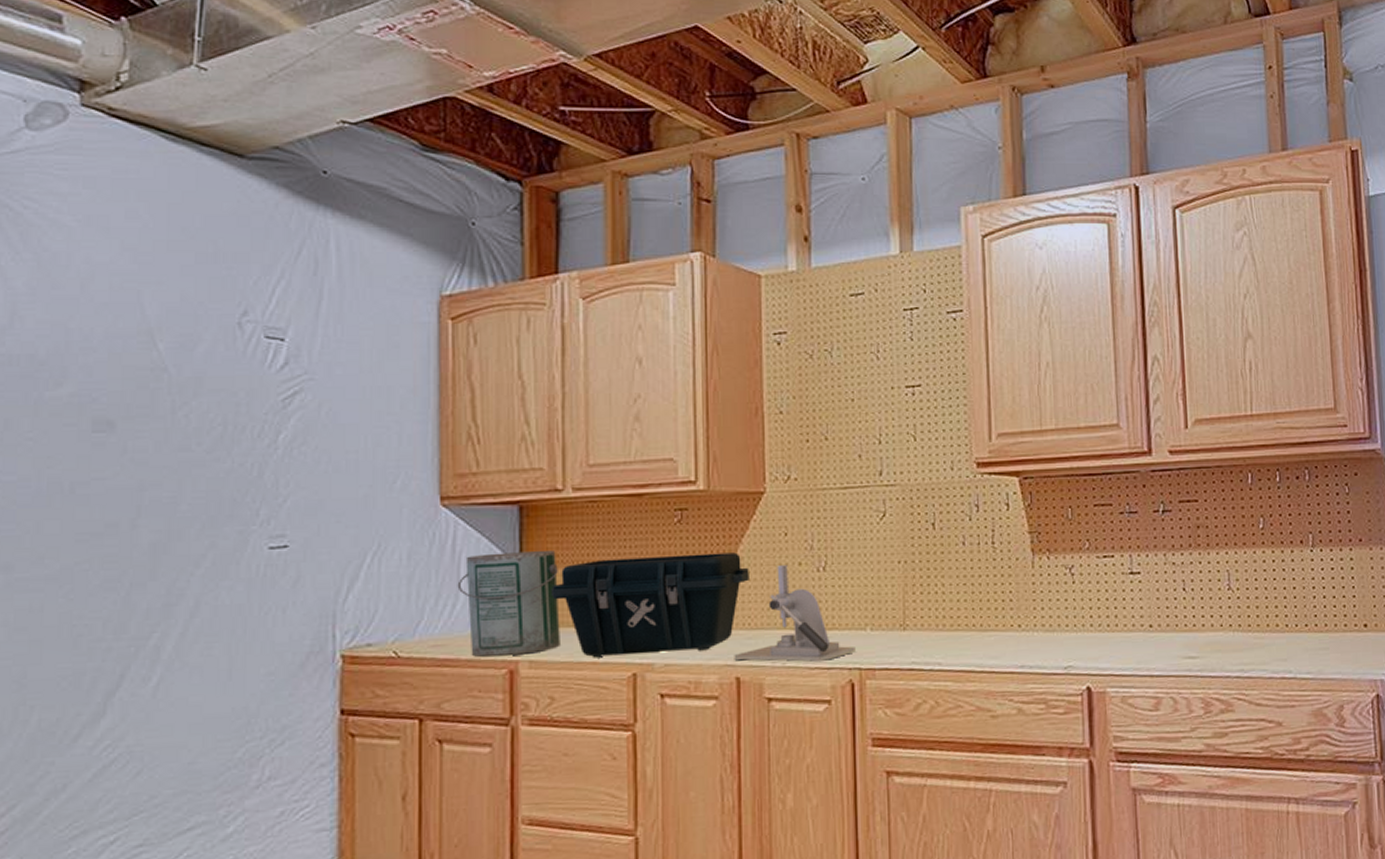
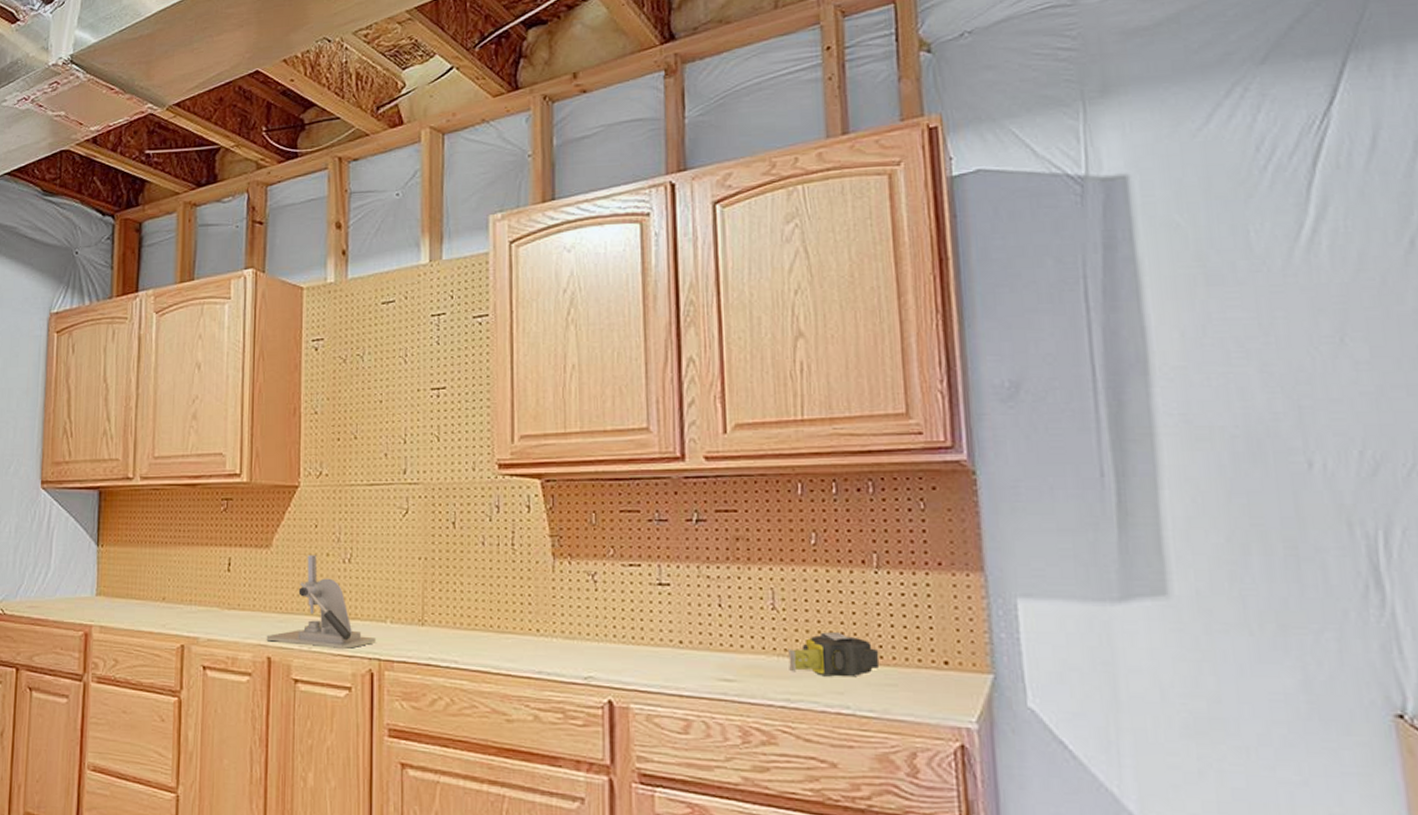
paint can: present [457,551,560,658] -> none [49,531,126,621]
toolbox: present [550,552,749,658] -> none [119,540,283,630]
tape measure: none [1242,606,1315,647] -> present [788,632,880,678]

